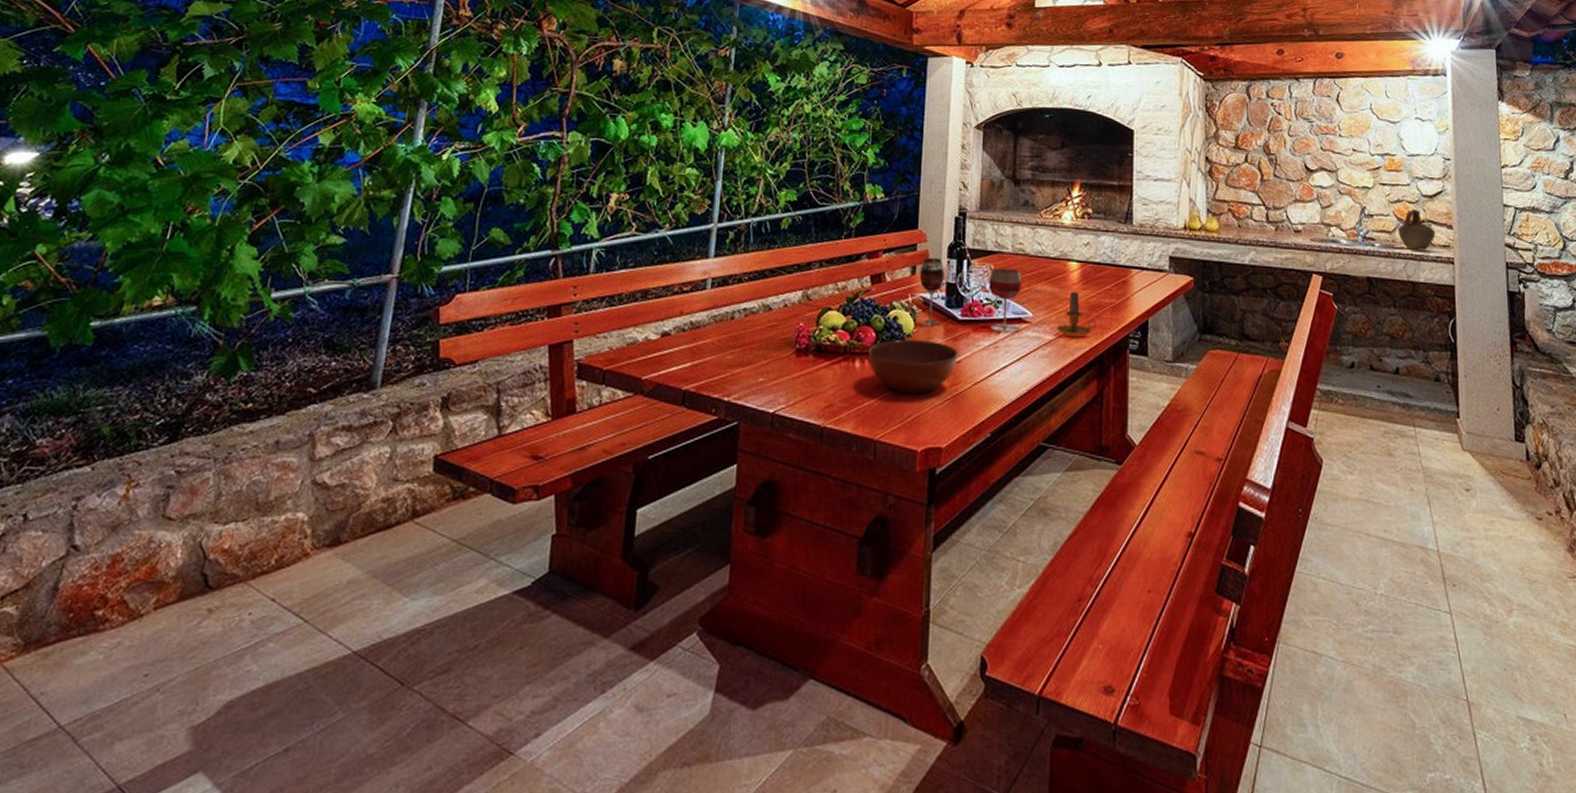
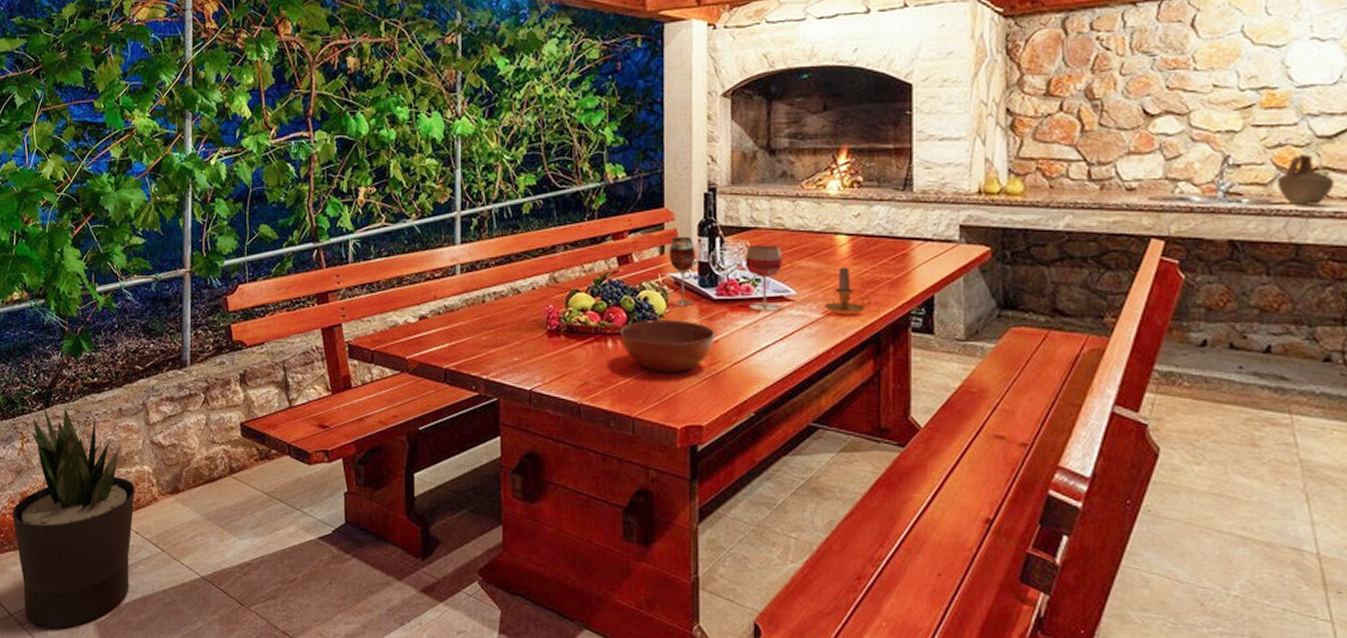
planter: none [83,433,281,741] -> present [12,401,135,628]

